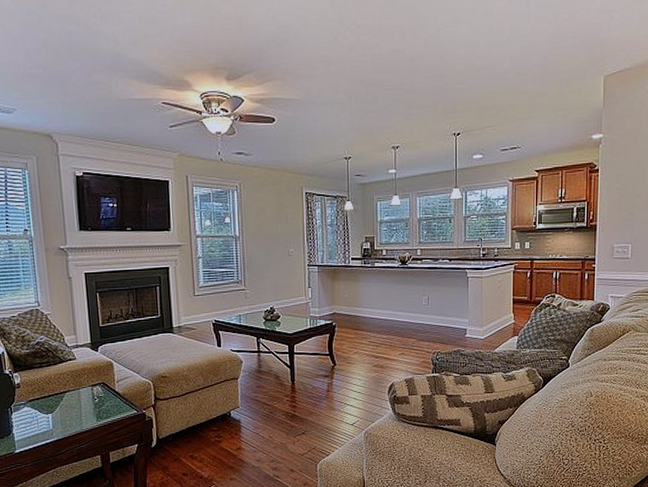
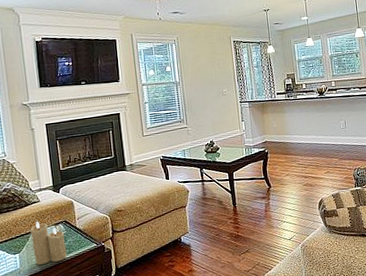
candle: none [64,380,104,427] -> present [30,221,67,265]

